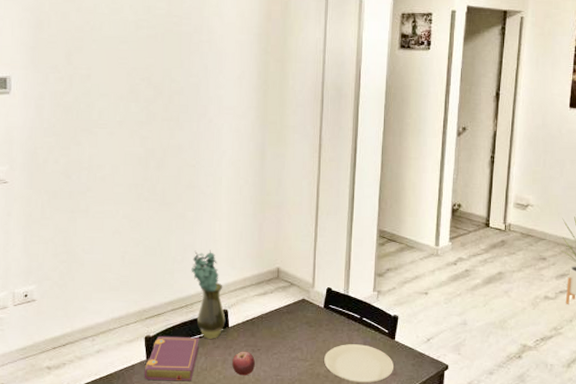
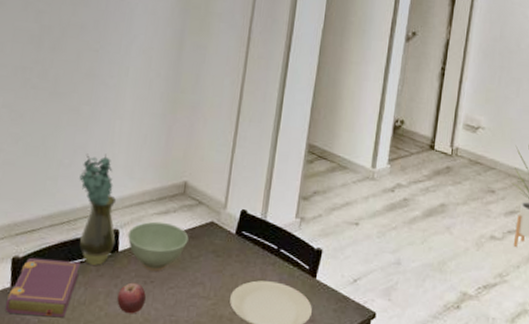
bowl: none [235,301,285,341] -> present [127,221,189,271]

